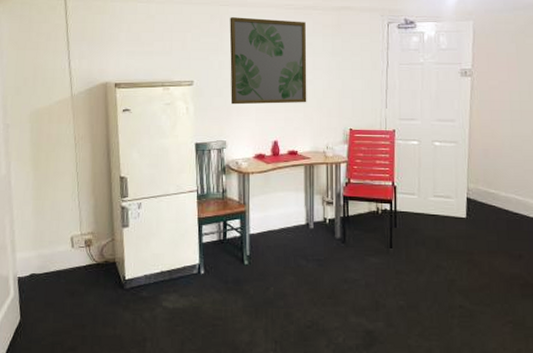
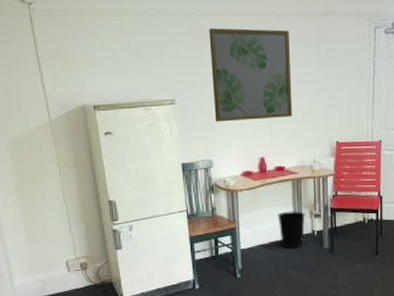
wastebasket: none [289,197,317,236] -> present [277,211,305,249]

